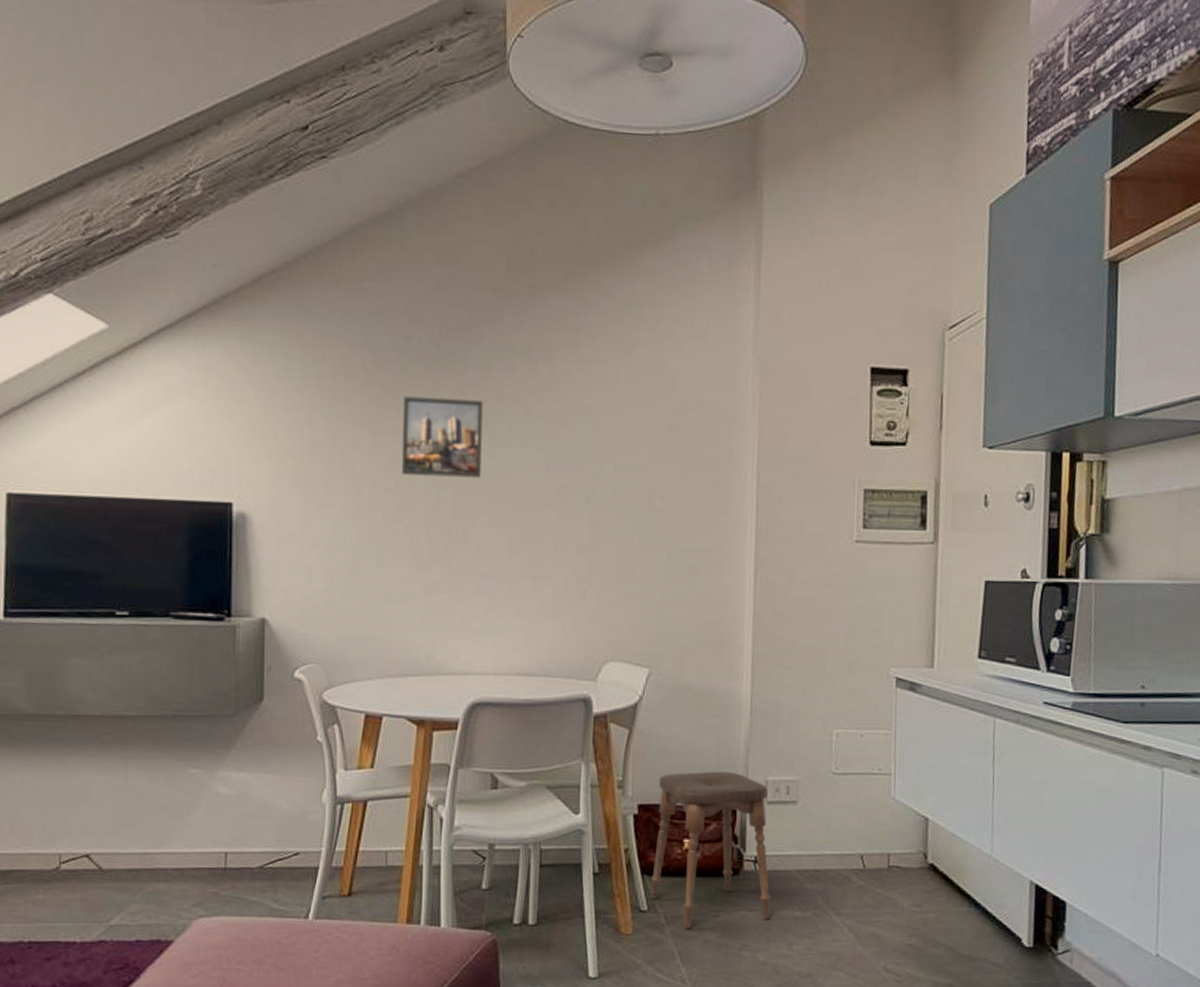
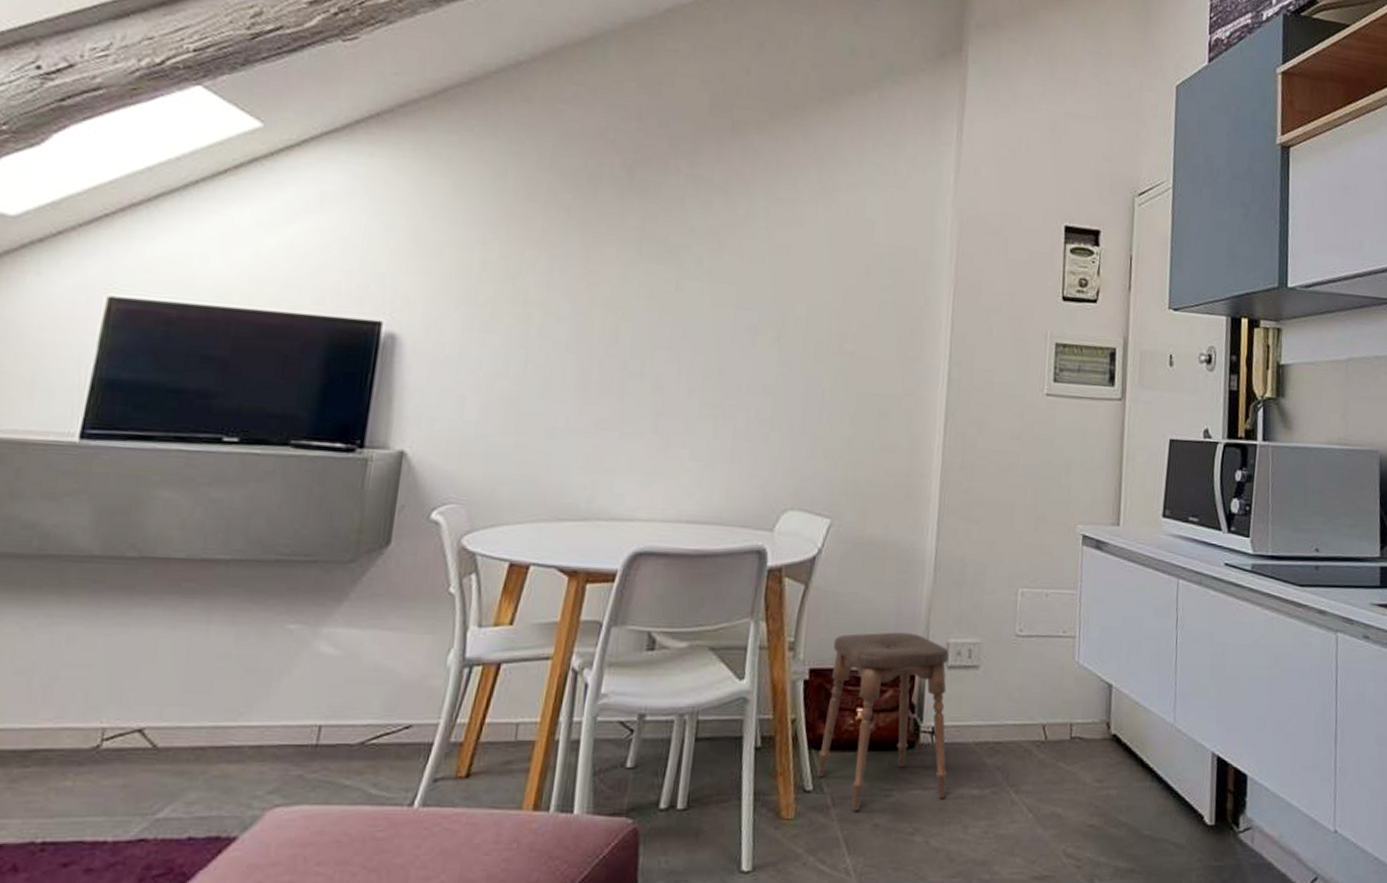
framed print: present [401,396,483,478] -> none [578,221,674,311]

